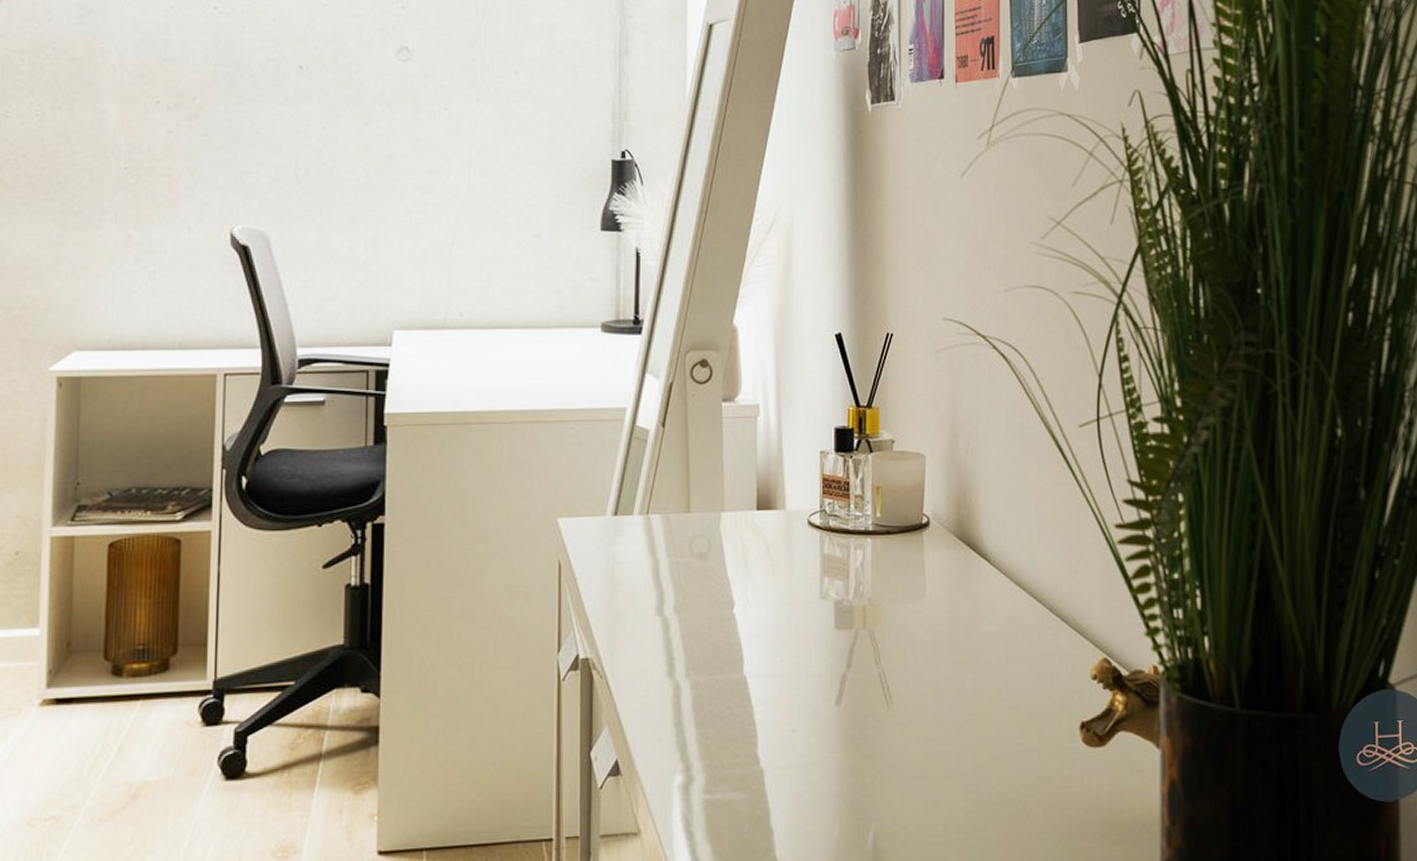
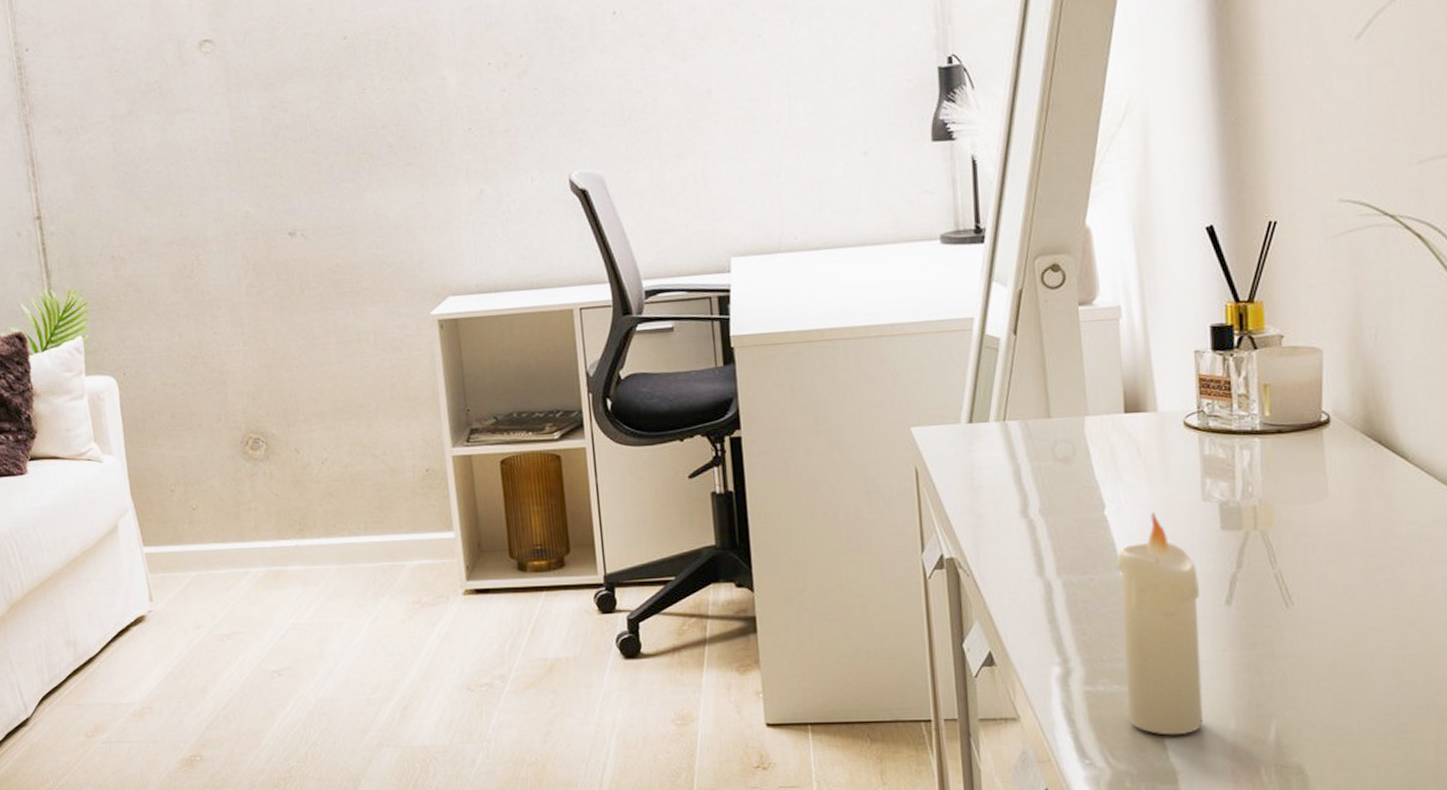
candle: none [741,610,814,845] -> present [1116,511,1203,735]

